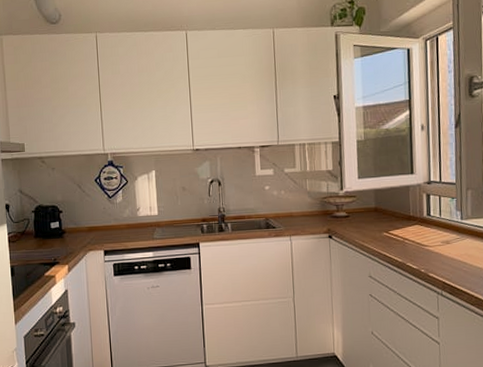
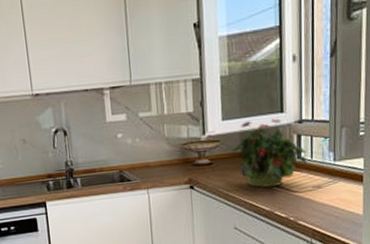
potted plant: none [366,179,437,241] -> present [231,118,308,188]

